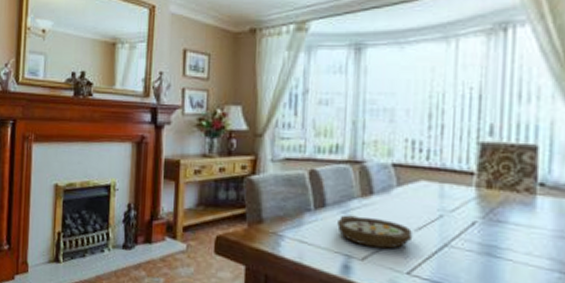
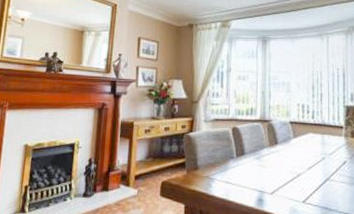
bowl: present [337,215,413,249] -> none [253,160,306,184]

